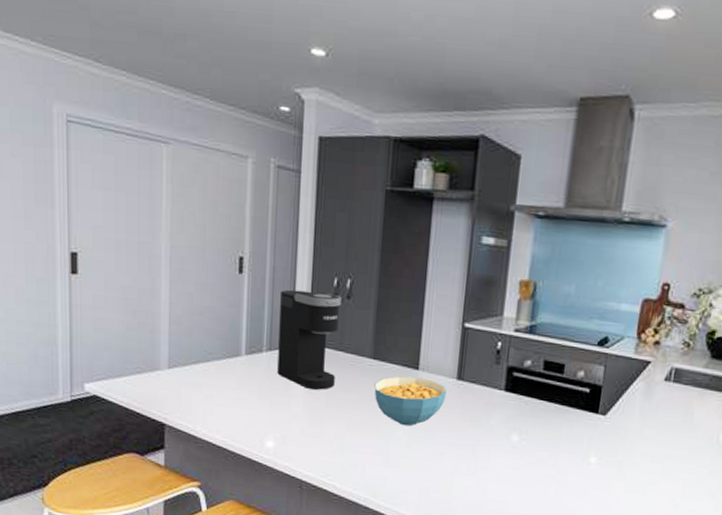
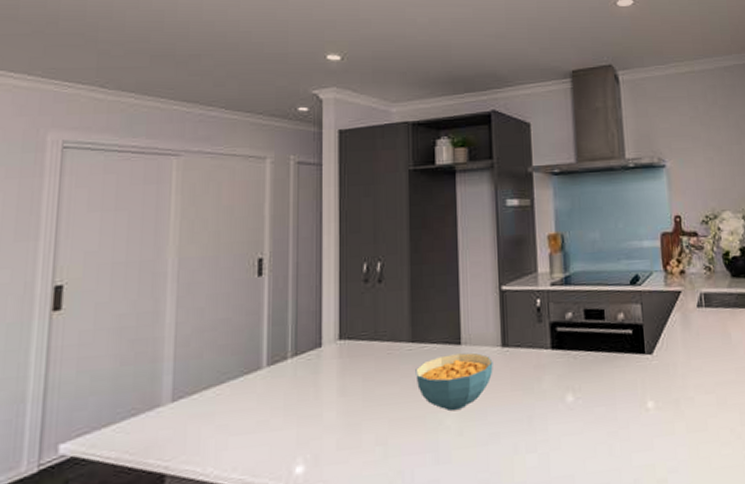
coffee maker: present [277,289,341,390] -> none [305,280,372,392]

